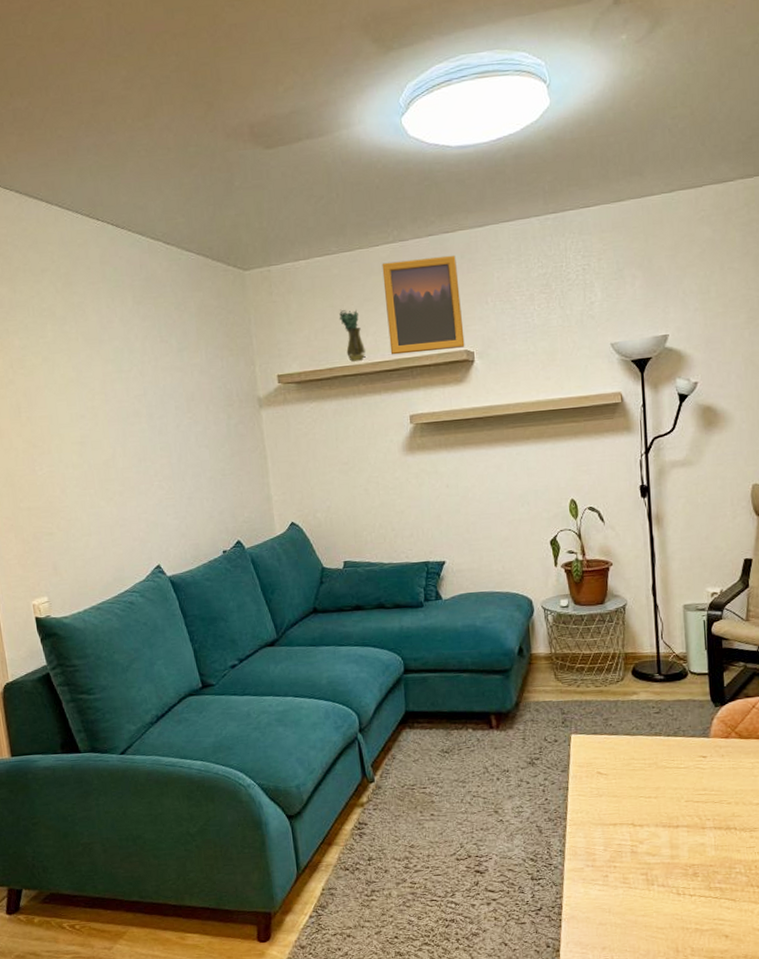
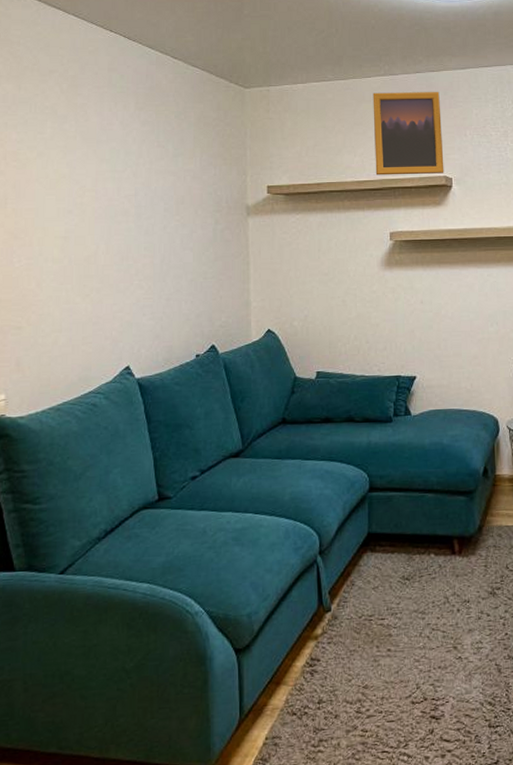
vase: present [339,309,366,363] -> none [331,130,352,180]

